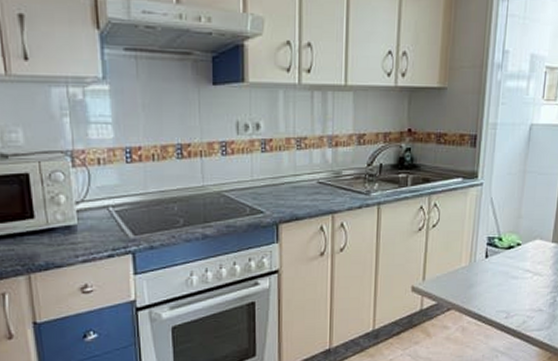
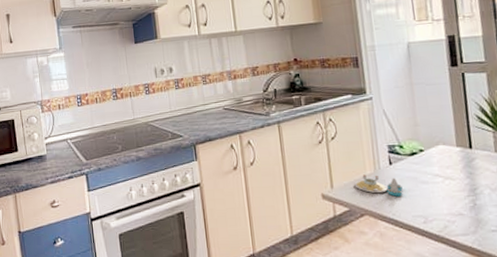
salt and pepper shaker set: none [447,267,493,291] -> present [354,174,403,197]

